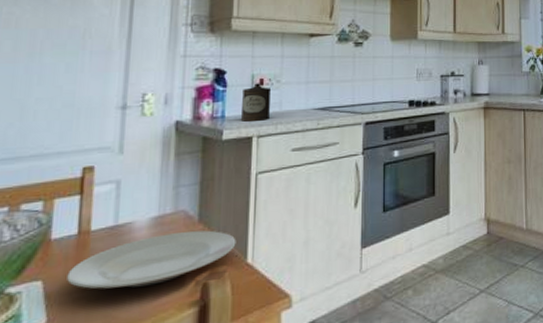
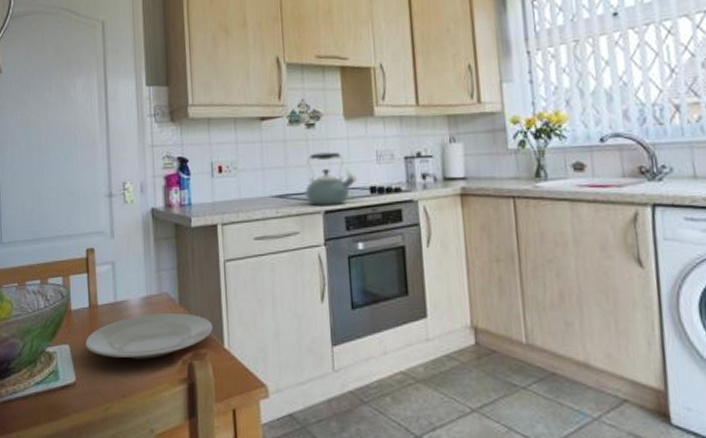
canister: present [240,83,272,122] -> none [204,170,231,209]
kettle: none [347,68,398,117] -> present [304,151,358,206]

